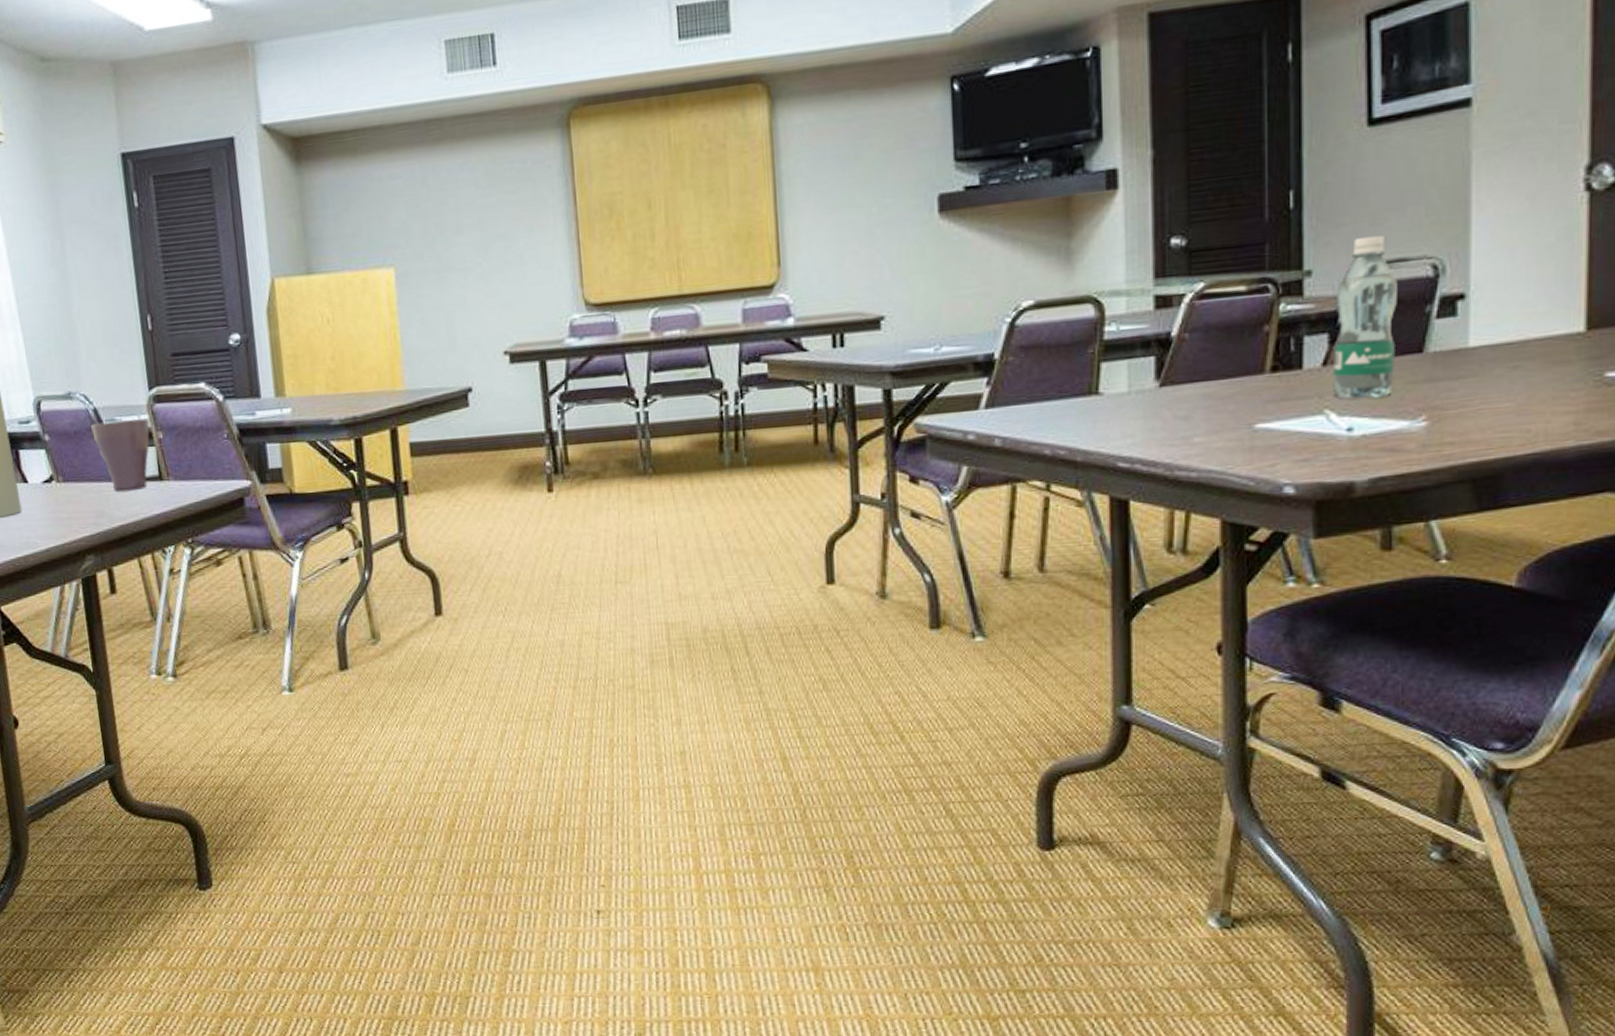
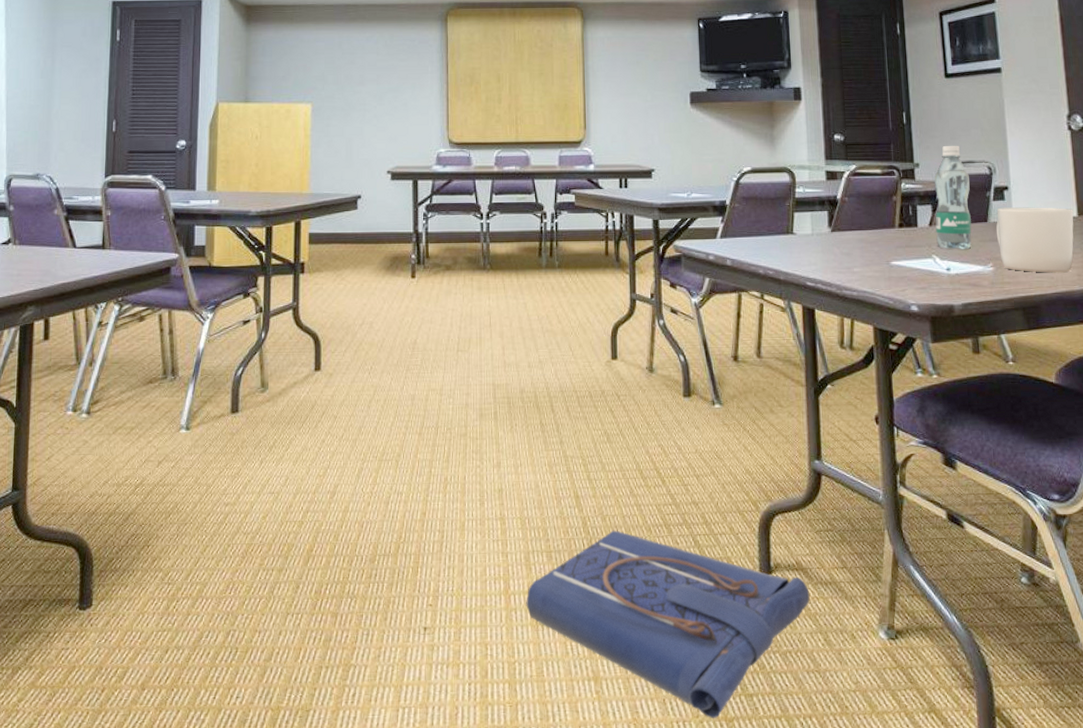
cup: present [91,418,150,493] -> none [51,199,101,257]
tote bag: none [722,798,1109,1017] -> present [526,530,810,719]
mug: none [1438,319,1579,425] -> present [996,207,1074,273]

